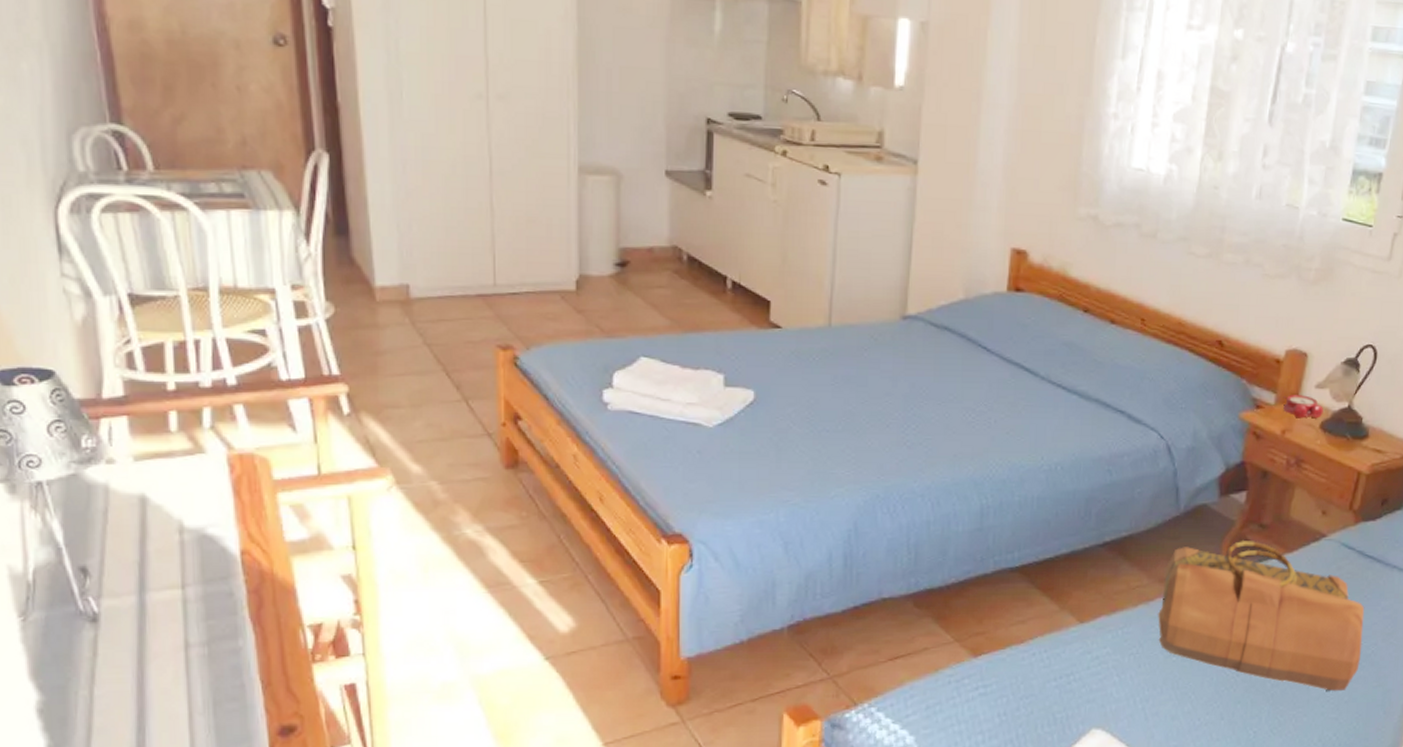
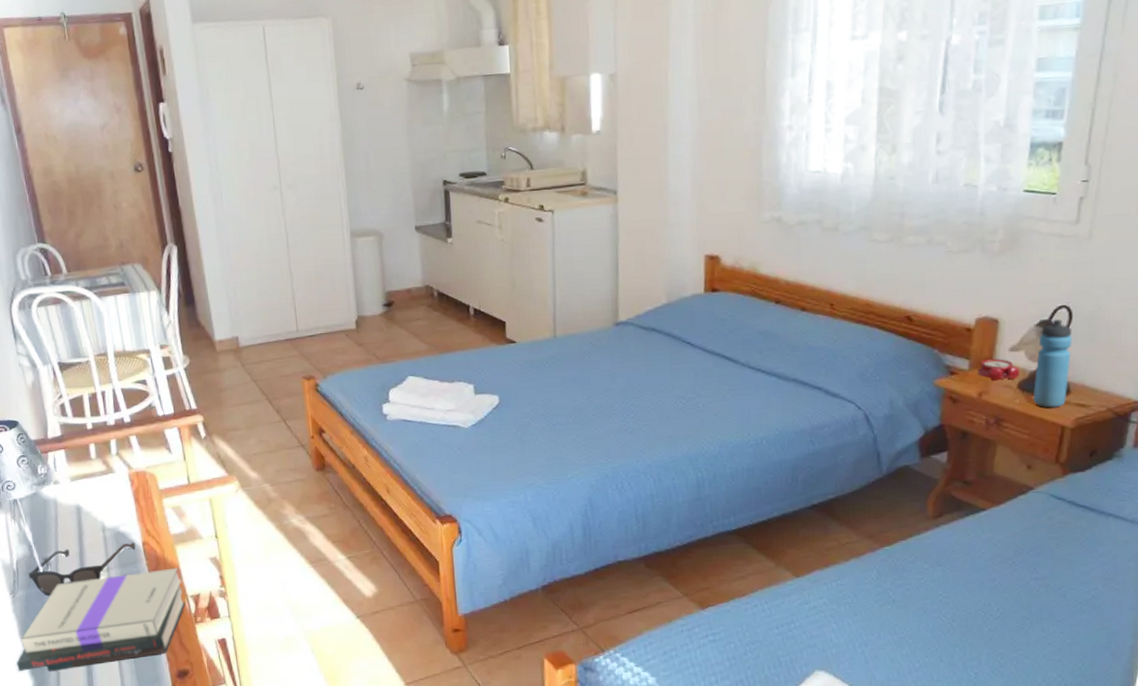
books: none [19,587,300,726] -> present [16,567,186,671]
sunglasses: none [52,550,230,620] -> present [28,542,136,596]
handbag: present [1158,541,1365,692] -> none [870,496,1081,635]
water bottle: none [1334,358,1376,452] -> present [1033,319,1072,408]

